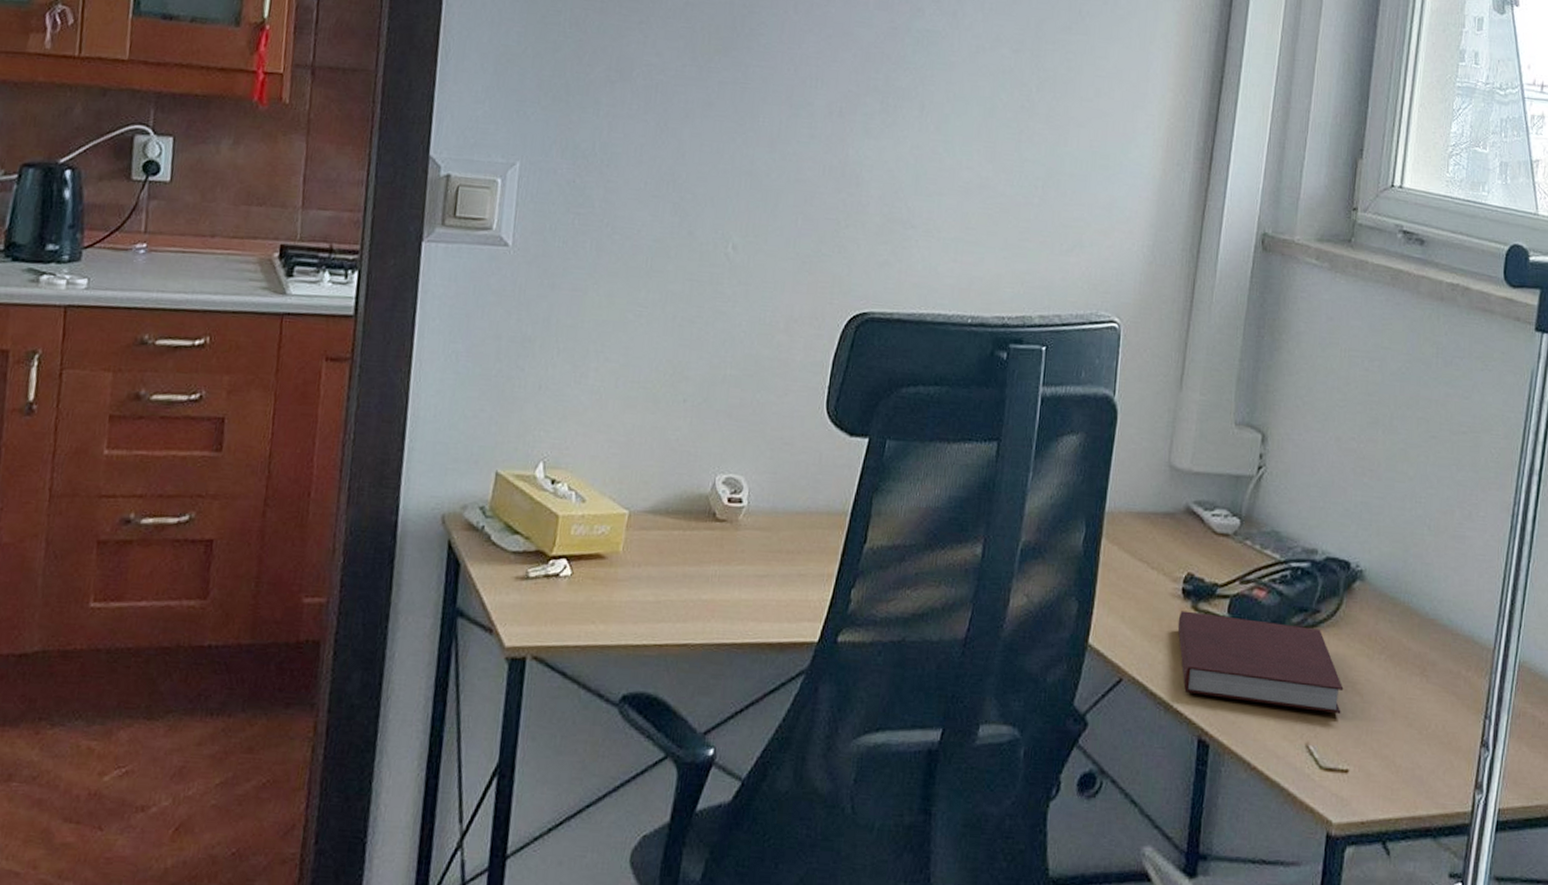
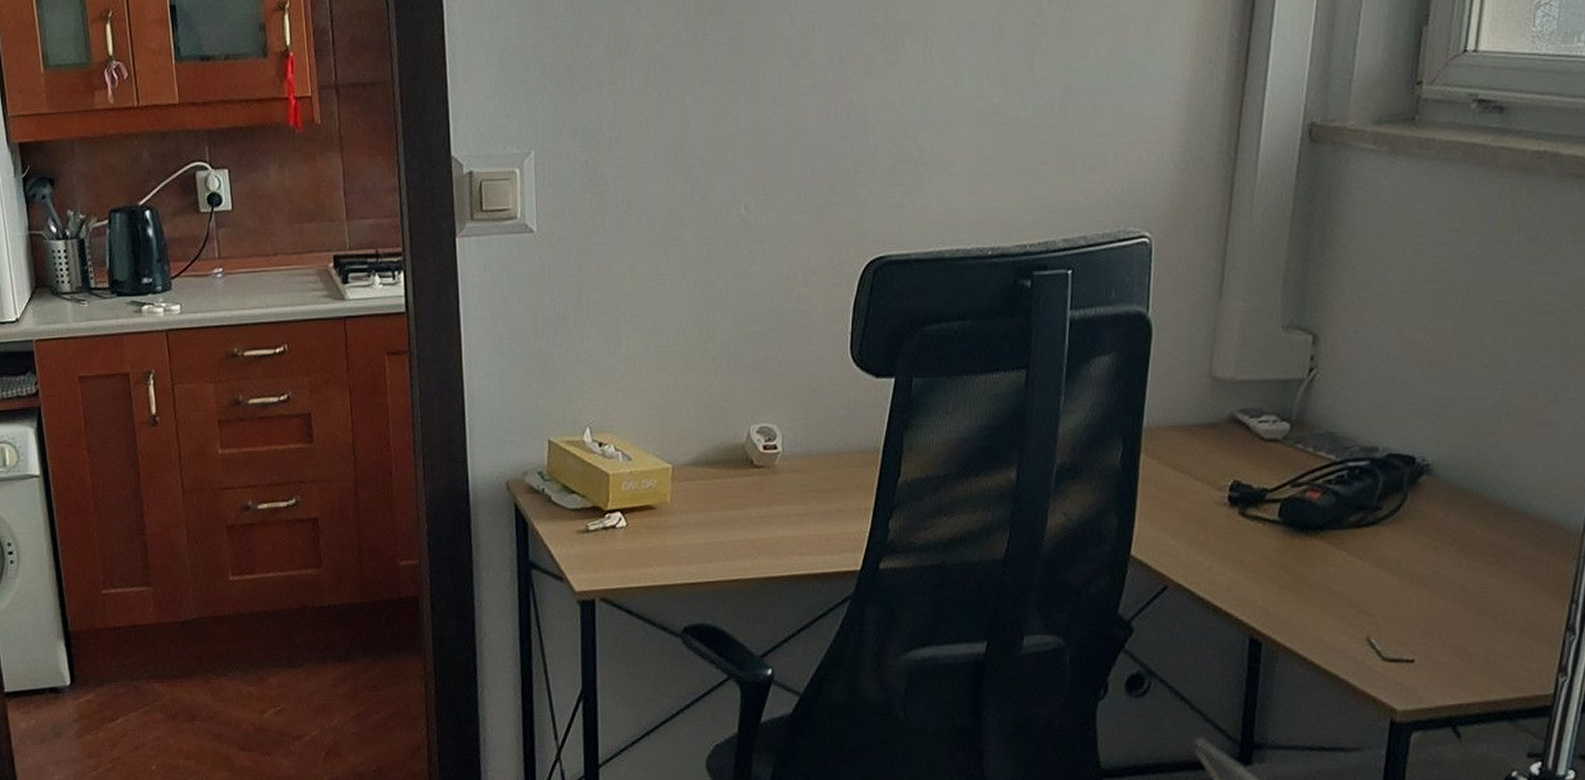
notebook: present [1177,610,1344,713] -> none [1224,517,1409,606]

